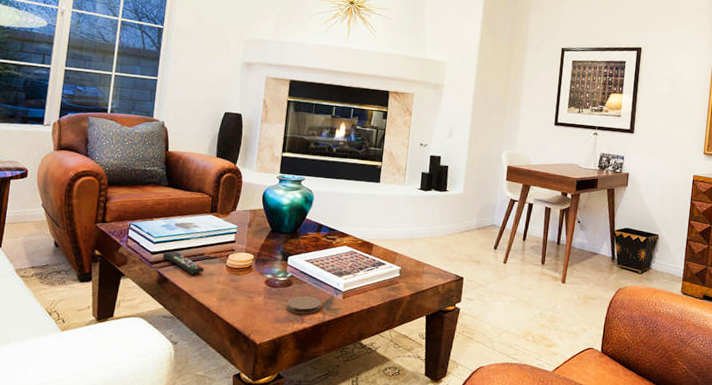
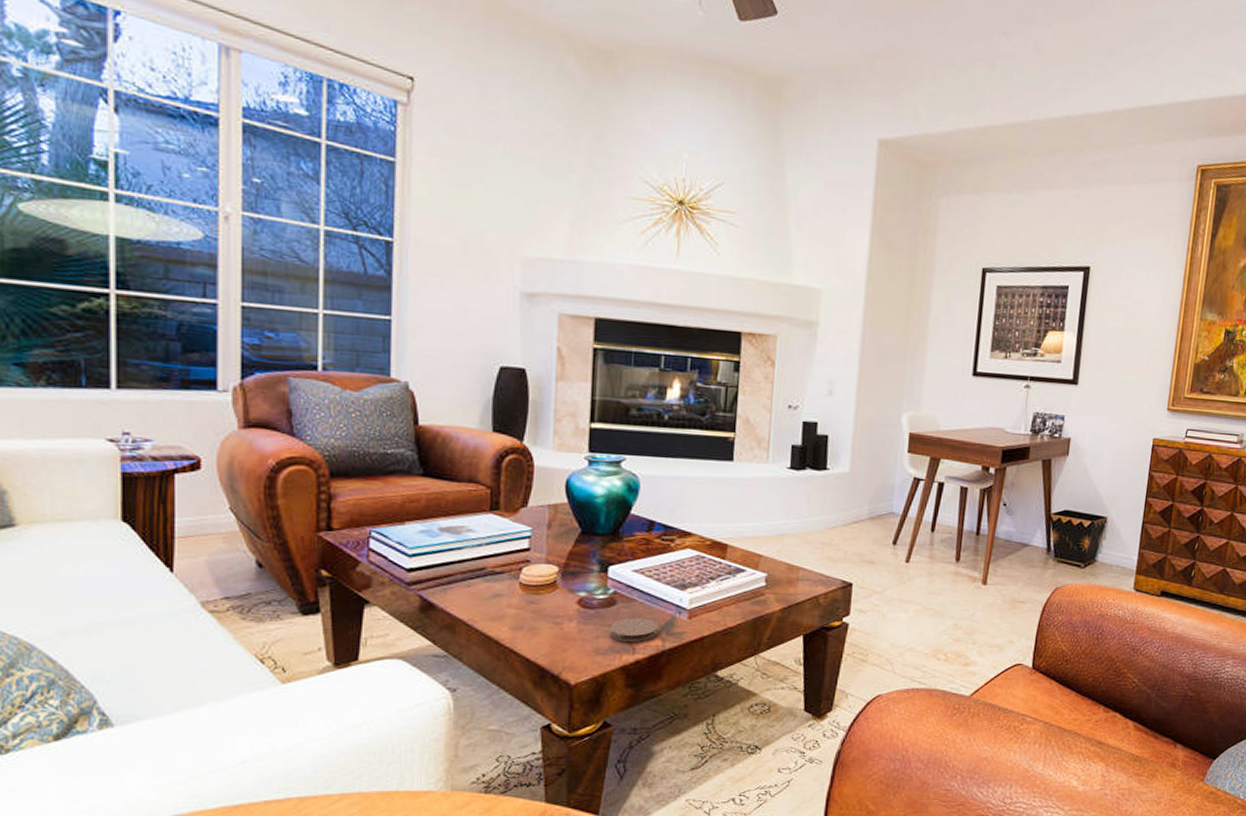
remote control: present [163,251,205,274] -> none [424,565,488,597]

